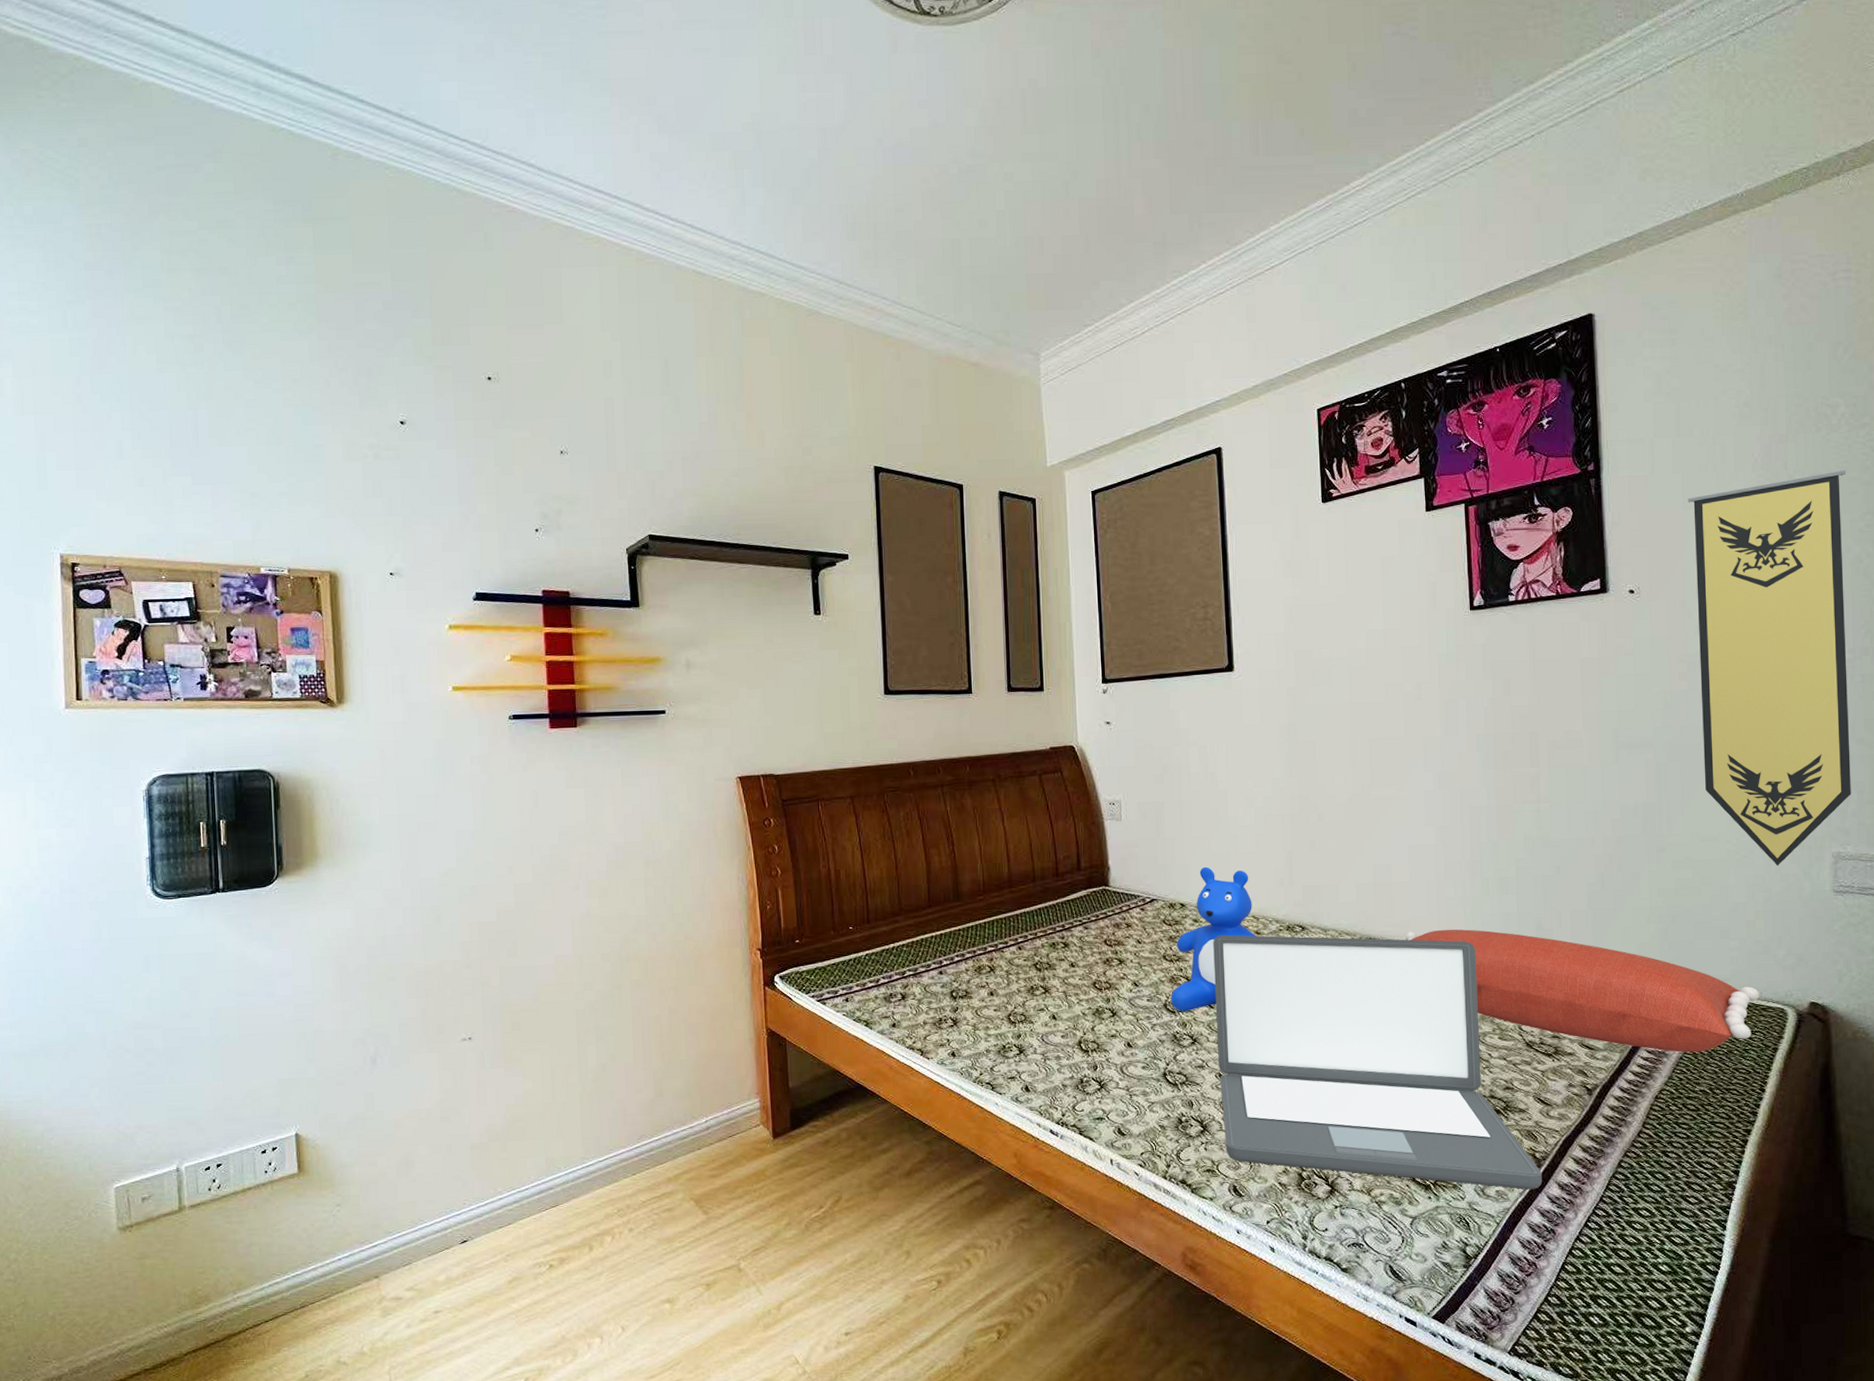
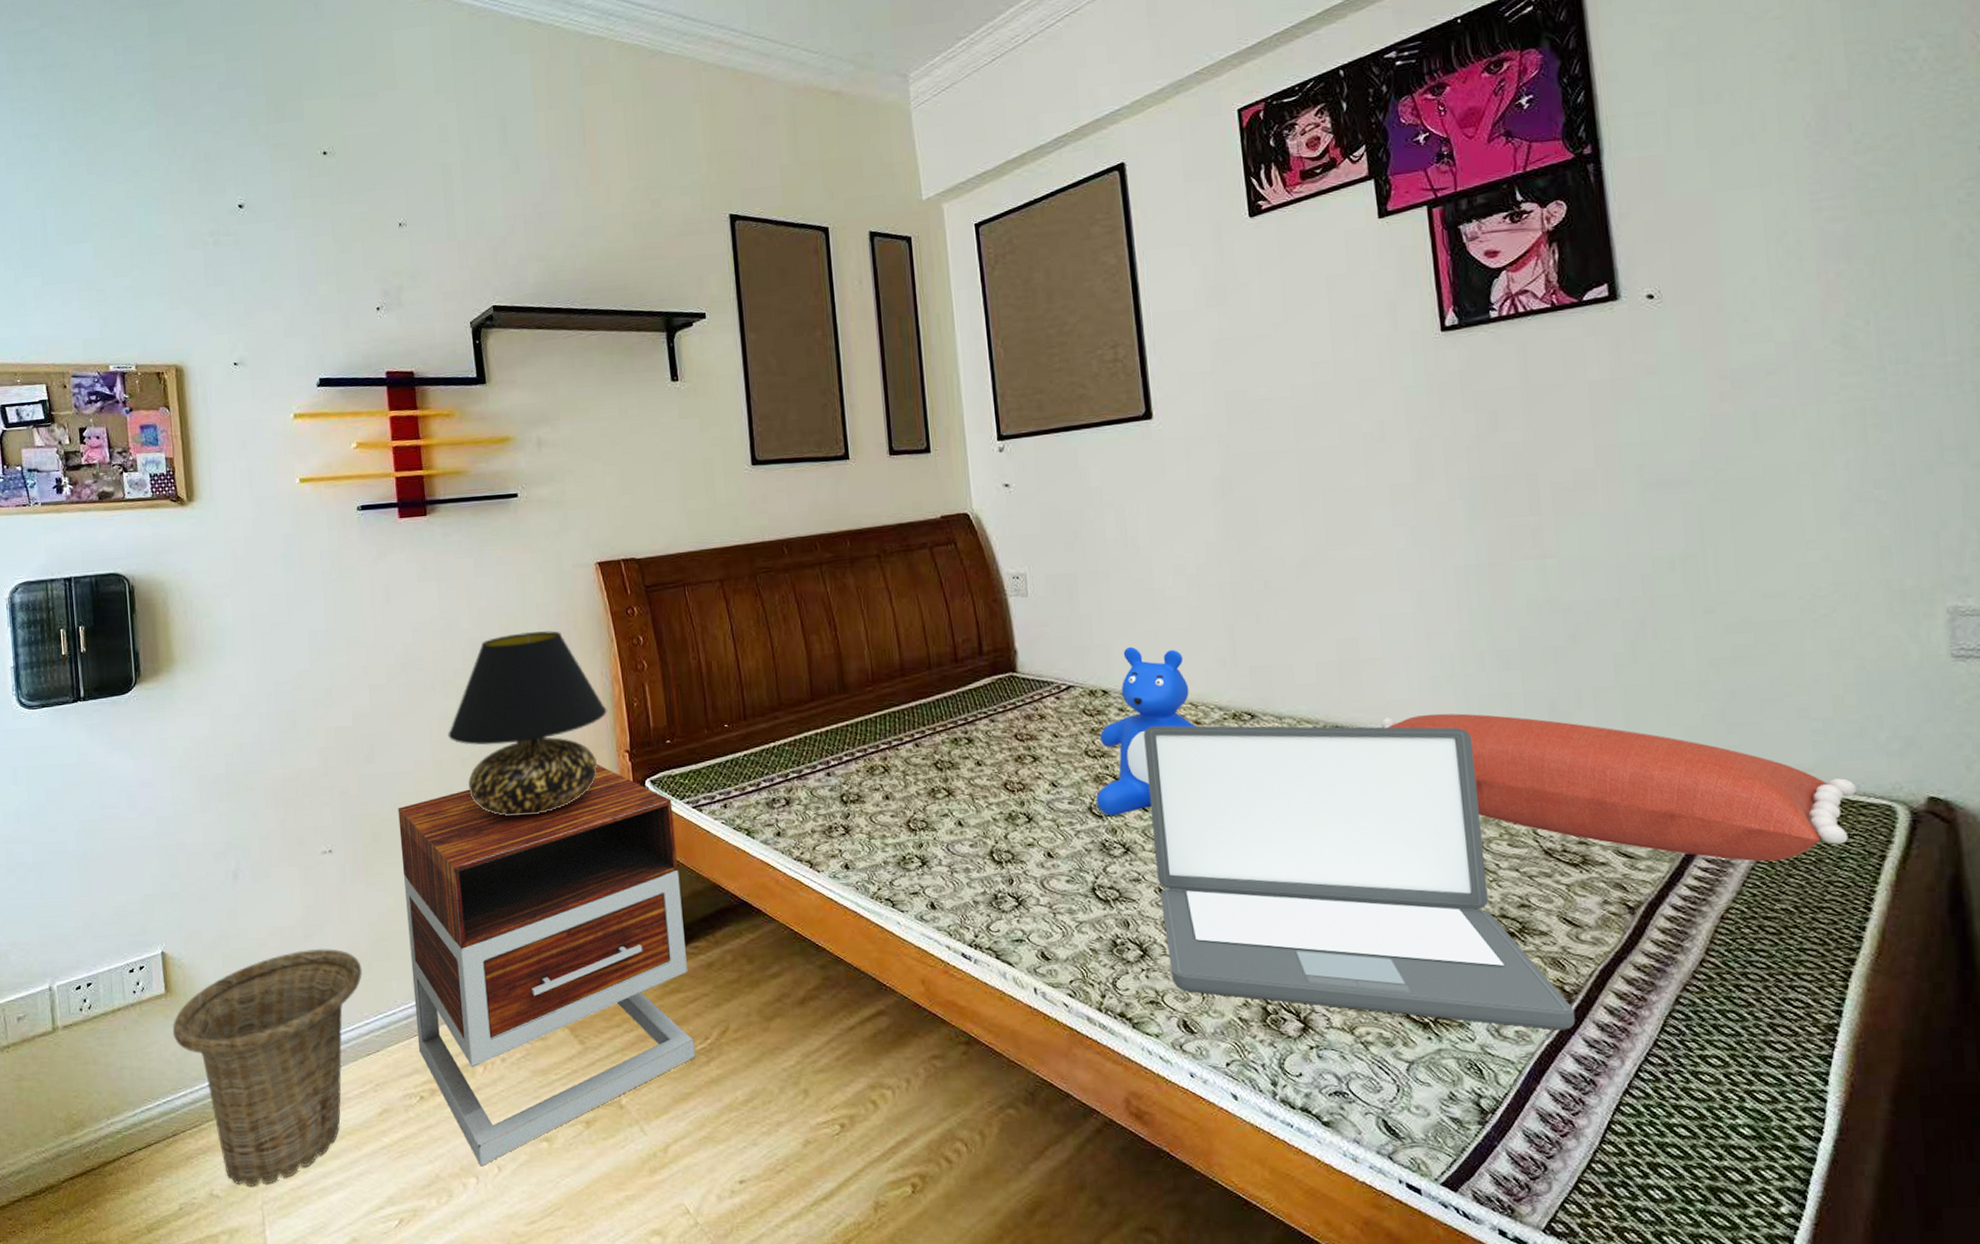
basket: none [304,1129,497,1354] -> present [172,948,362,1187]
nightstand: none [538,960,810,1328] -> present [398,764,696,1167]
table lamp: none [589,837,742,1007] -> present [448,630,607,816]
pennant: present [1688,470,1851,866] -> none [1718,128,1969,627]

